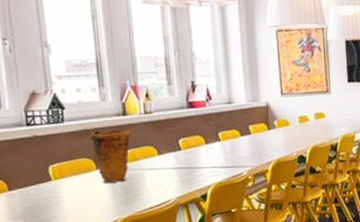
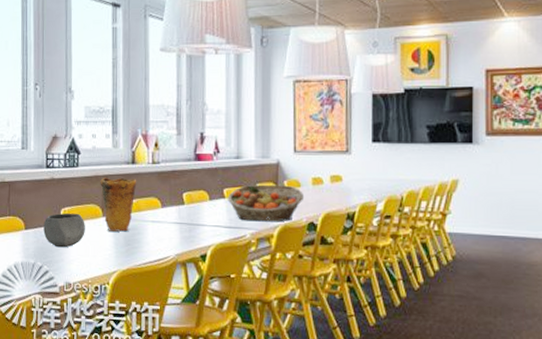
bowl: none [30,168,79,205] -> present [43,213,85,248]
fruit basket: none [223,124,293,160] -> present [228,184,305,222]

